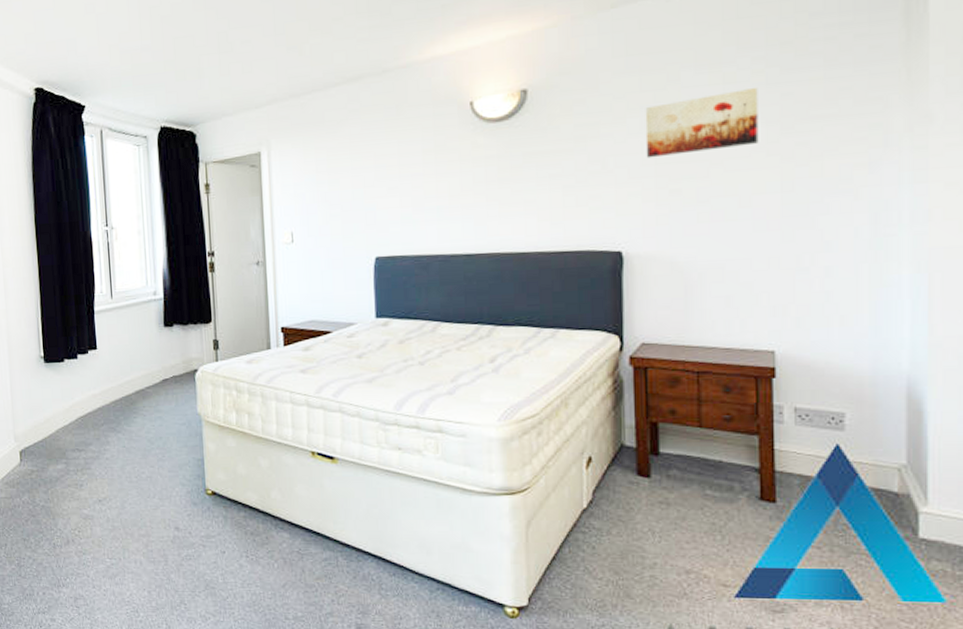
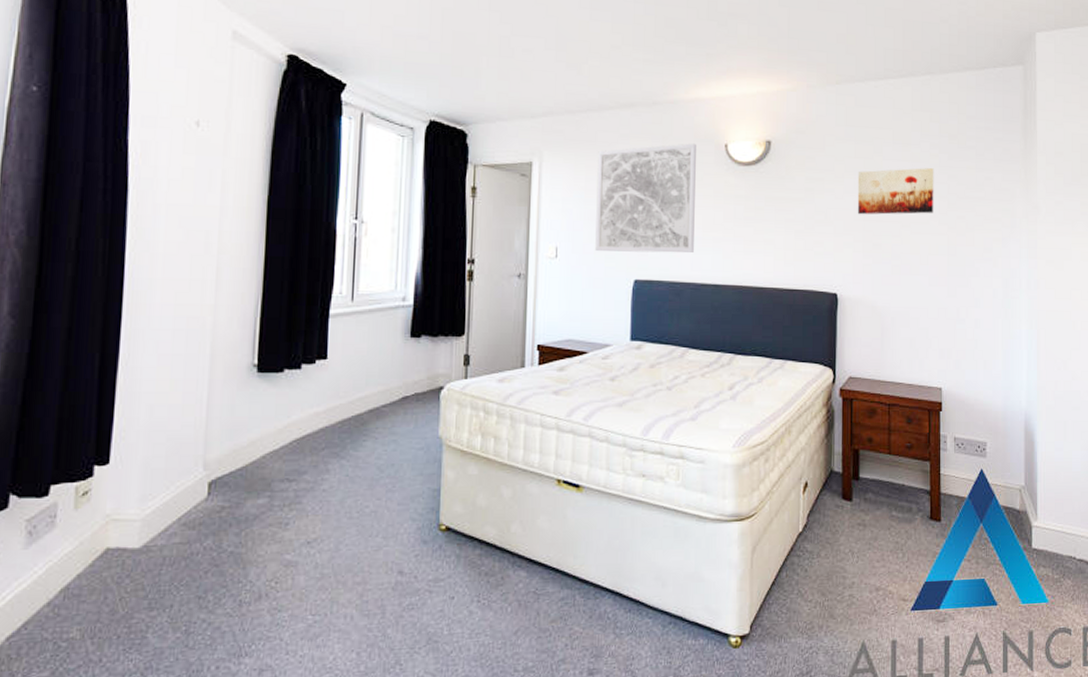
wall art: none [327,106,440,233] -> present [595,143,696,253]

